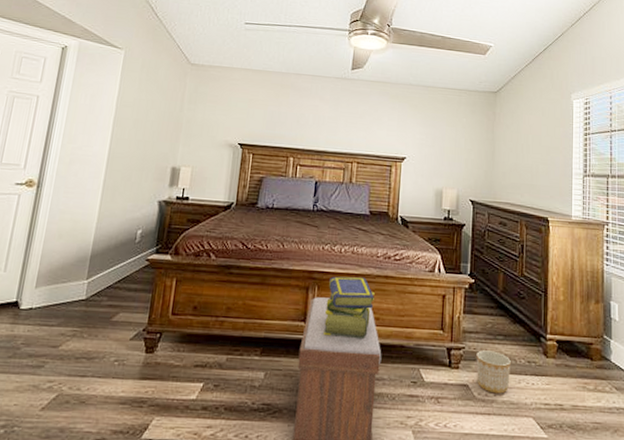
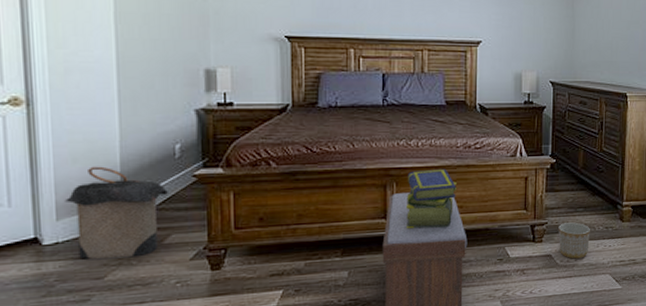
laundry hamper: none [44,243,124,331] -> present [65,166,168,260]

